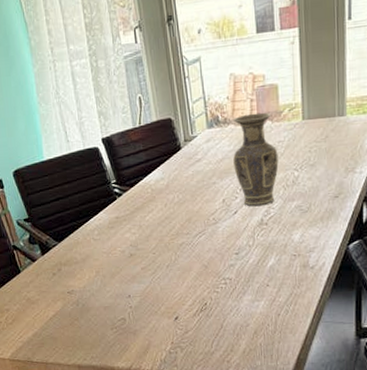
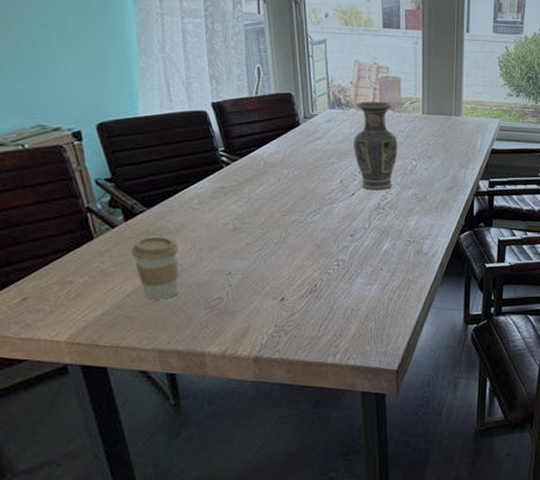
coffee cup: none [50,266,90,323] -> present [132,236,180,300]

